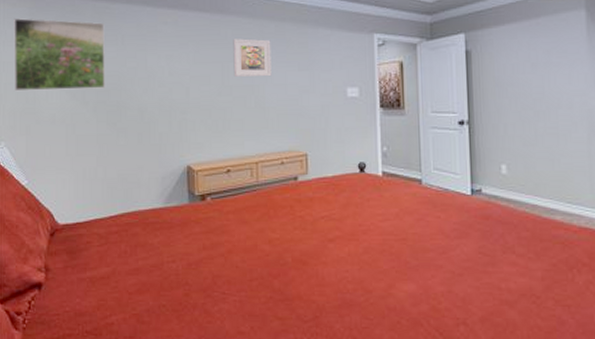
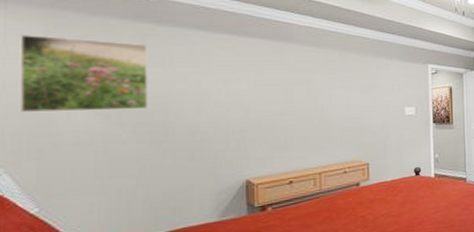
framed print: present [233,38,272,77] -> none [297,65,335,99]

